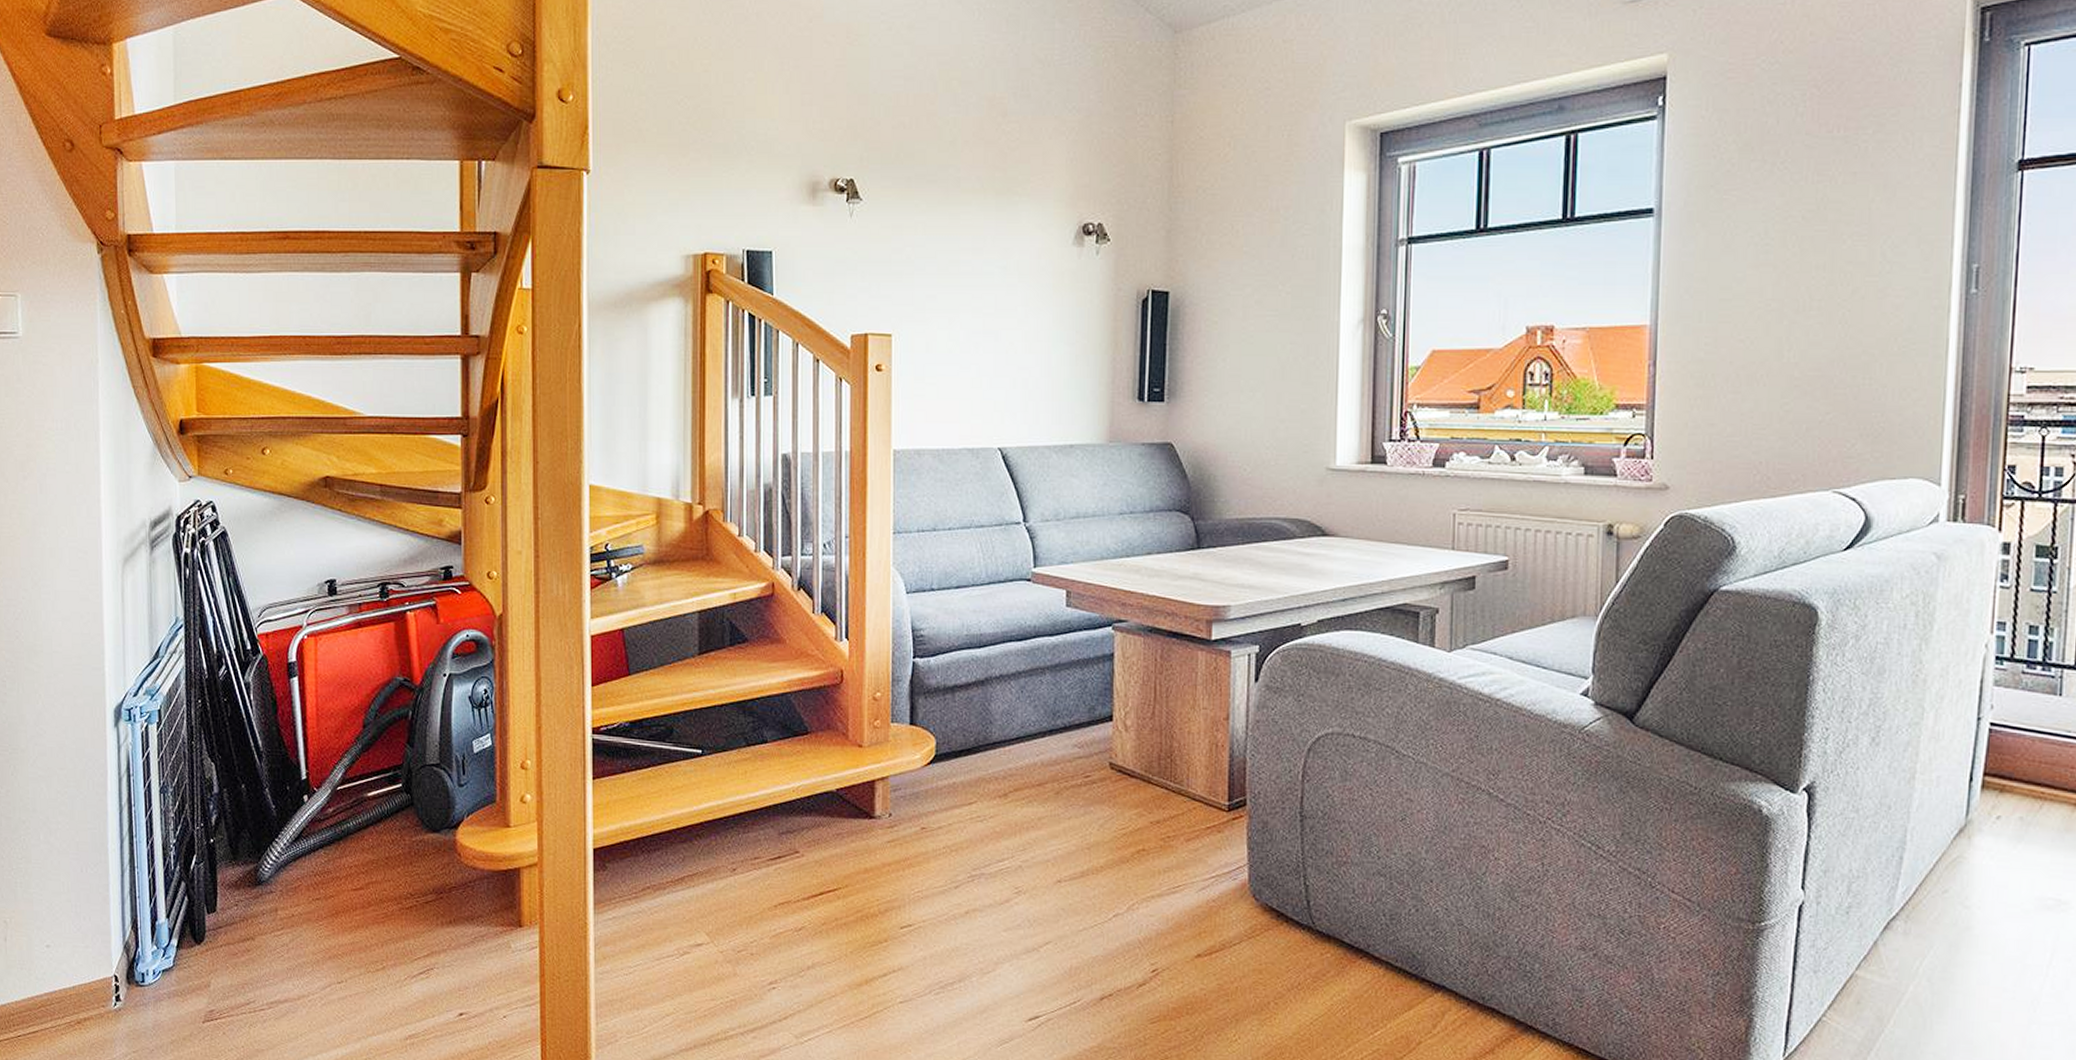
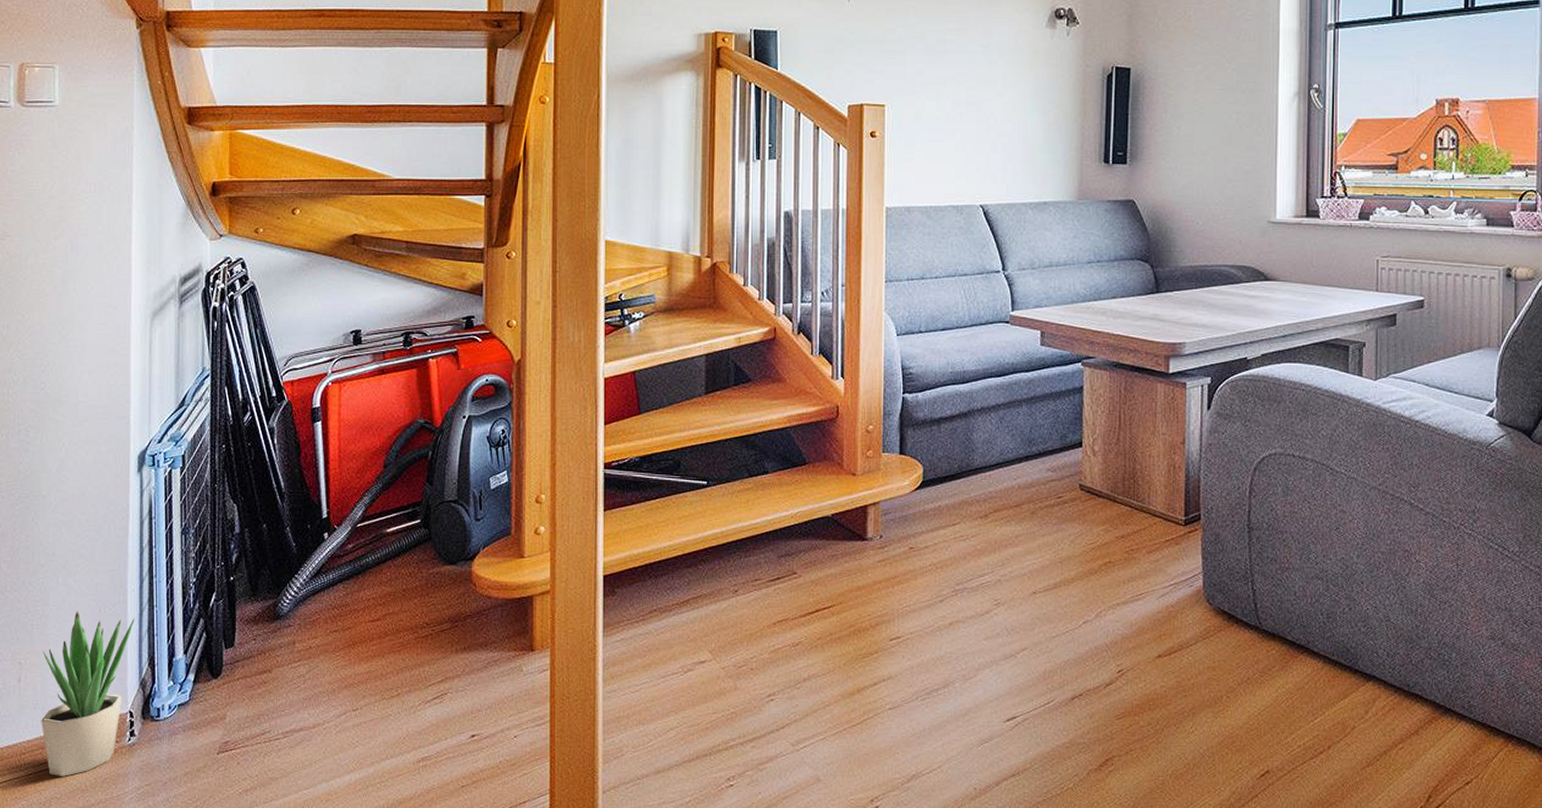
potted plant: none [27,870,117,1040] -> present [41,611,135,777]

